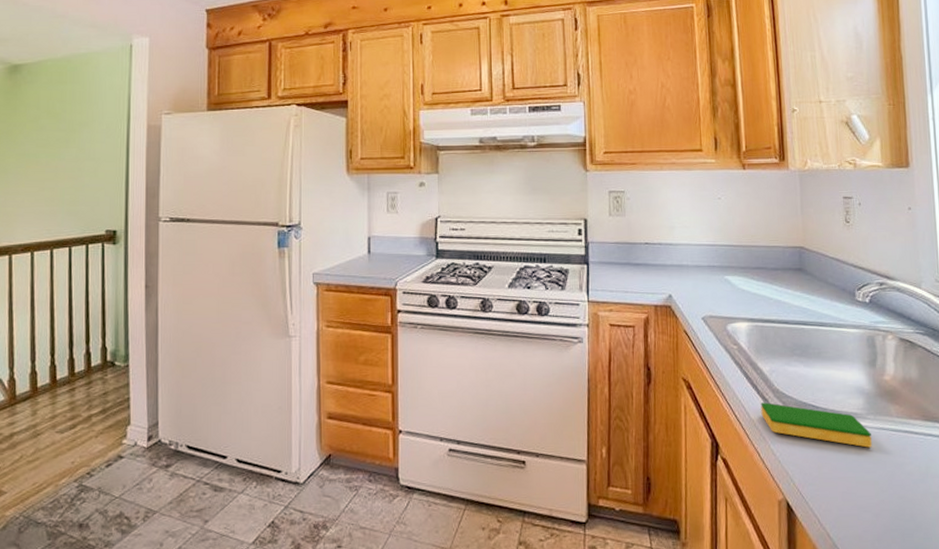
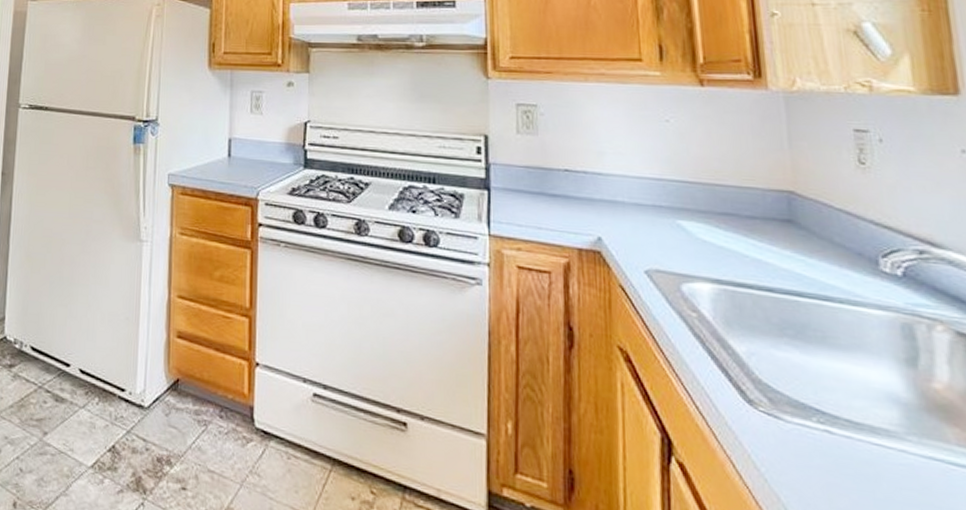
dish sponge: present [760,402,872,448] -> none [734,394,917,484]

